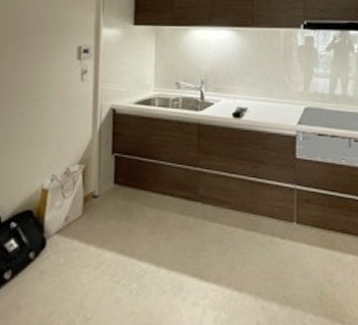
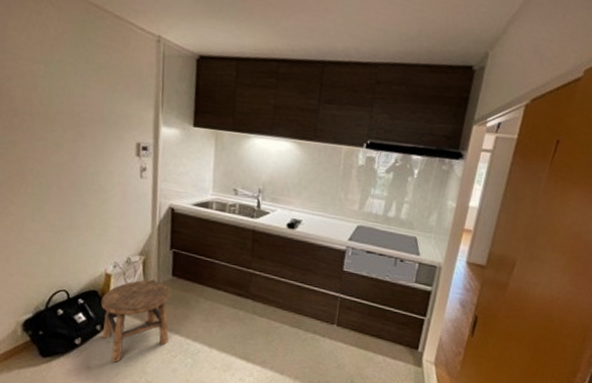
stool: none [35,191,113,298] -> present [100,280,171,363]

